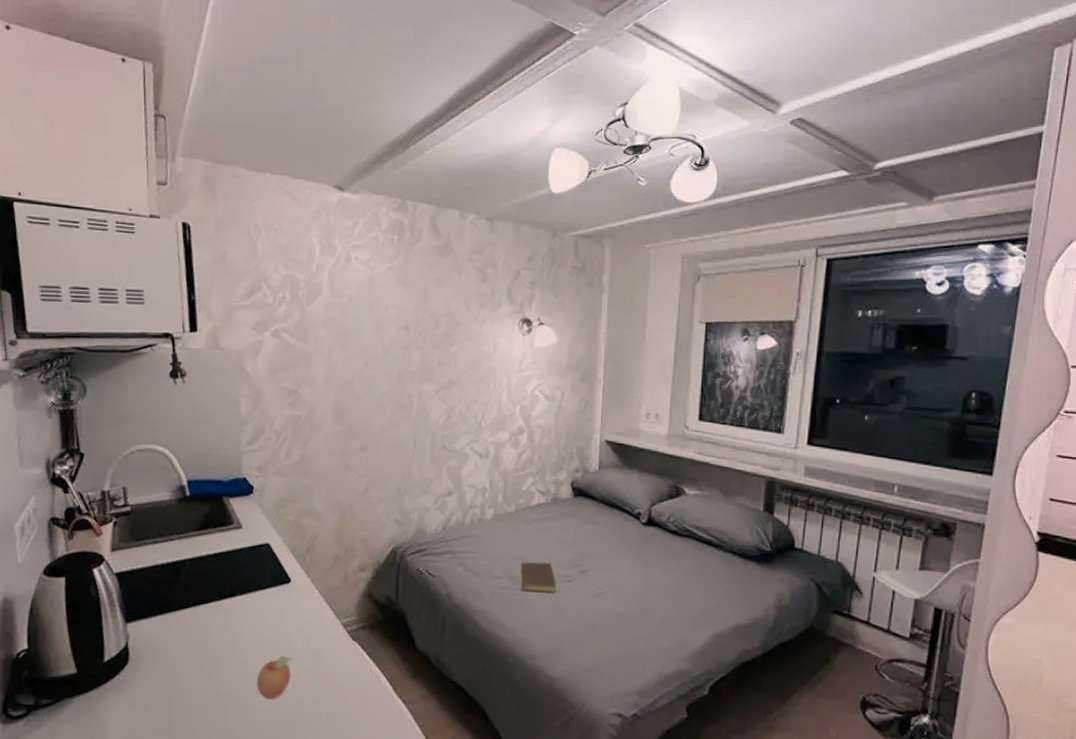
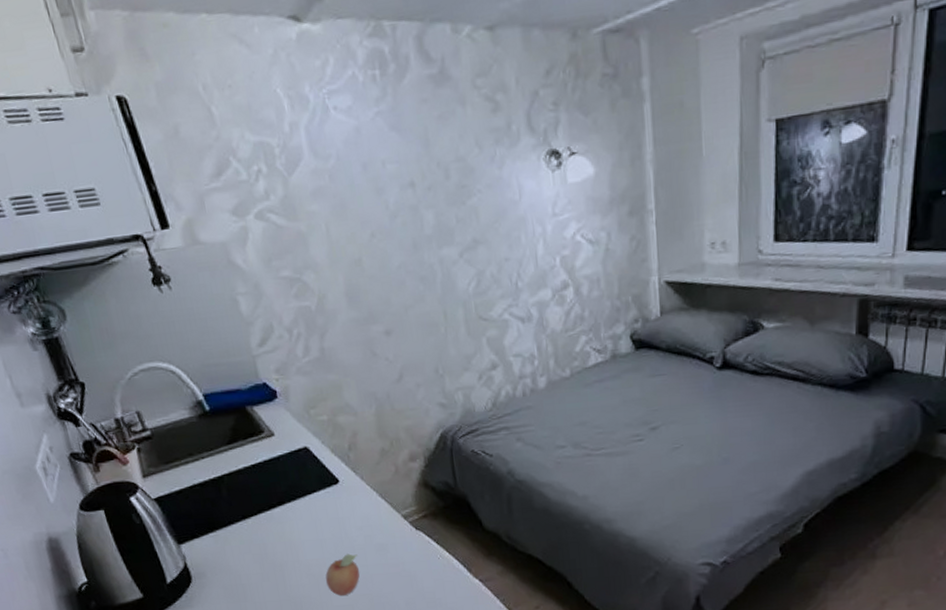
book: present [512,562,556,593] -> none [577,423,627,458]

